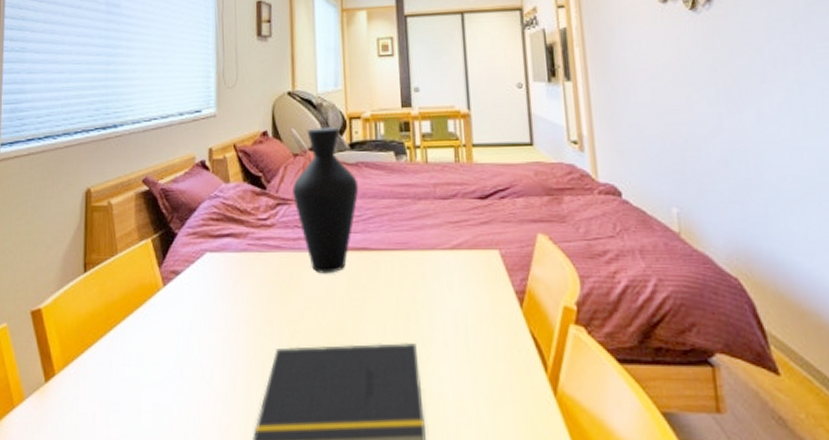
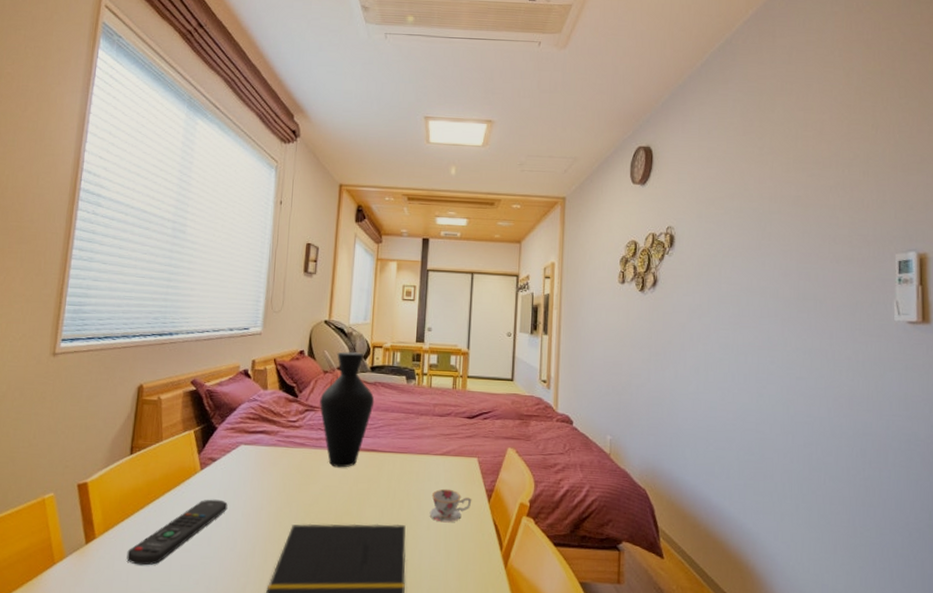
remote control: none [91,321,198,406] -> present [126,499,228,566]
teacup: none [444,293,499,338] -> present [429,488,472,523]

